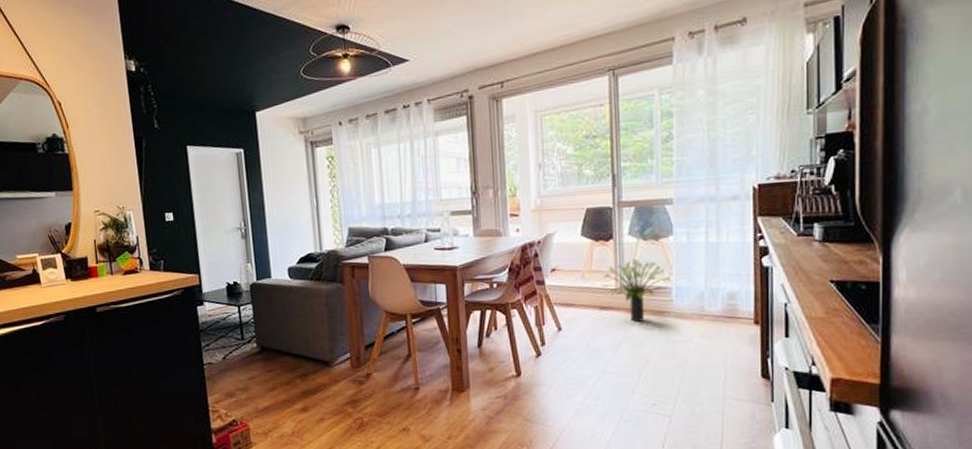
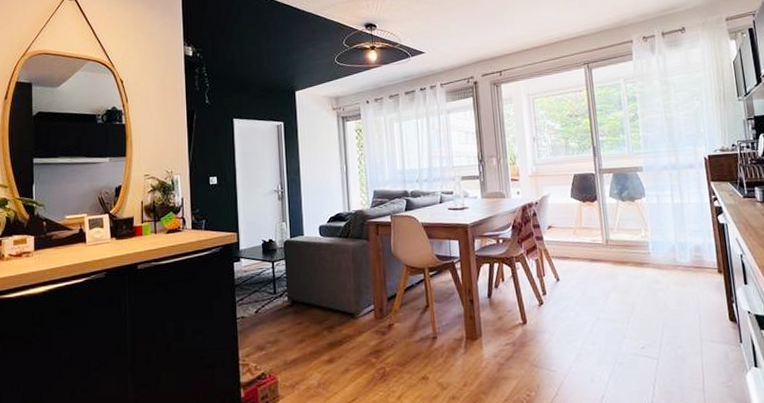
potted plant: present [603,258,671,322] -> none [591,217,647,272]

